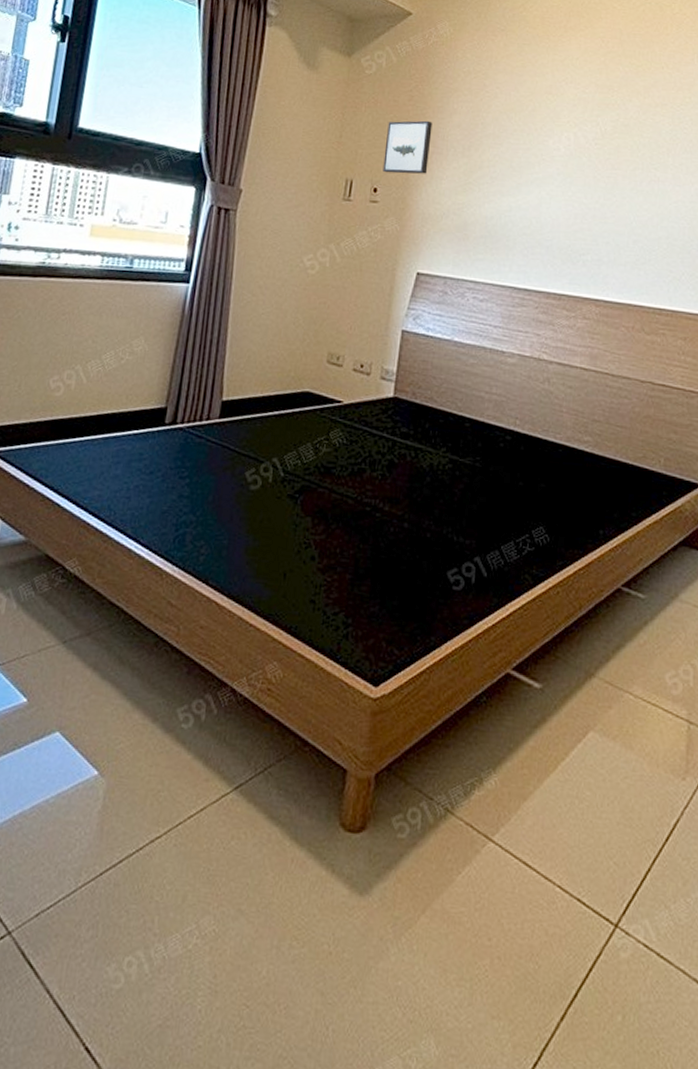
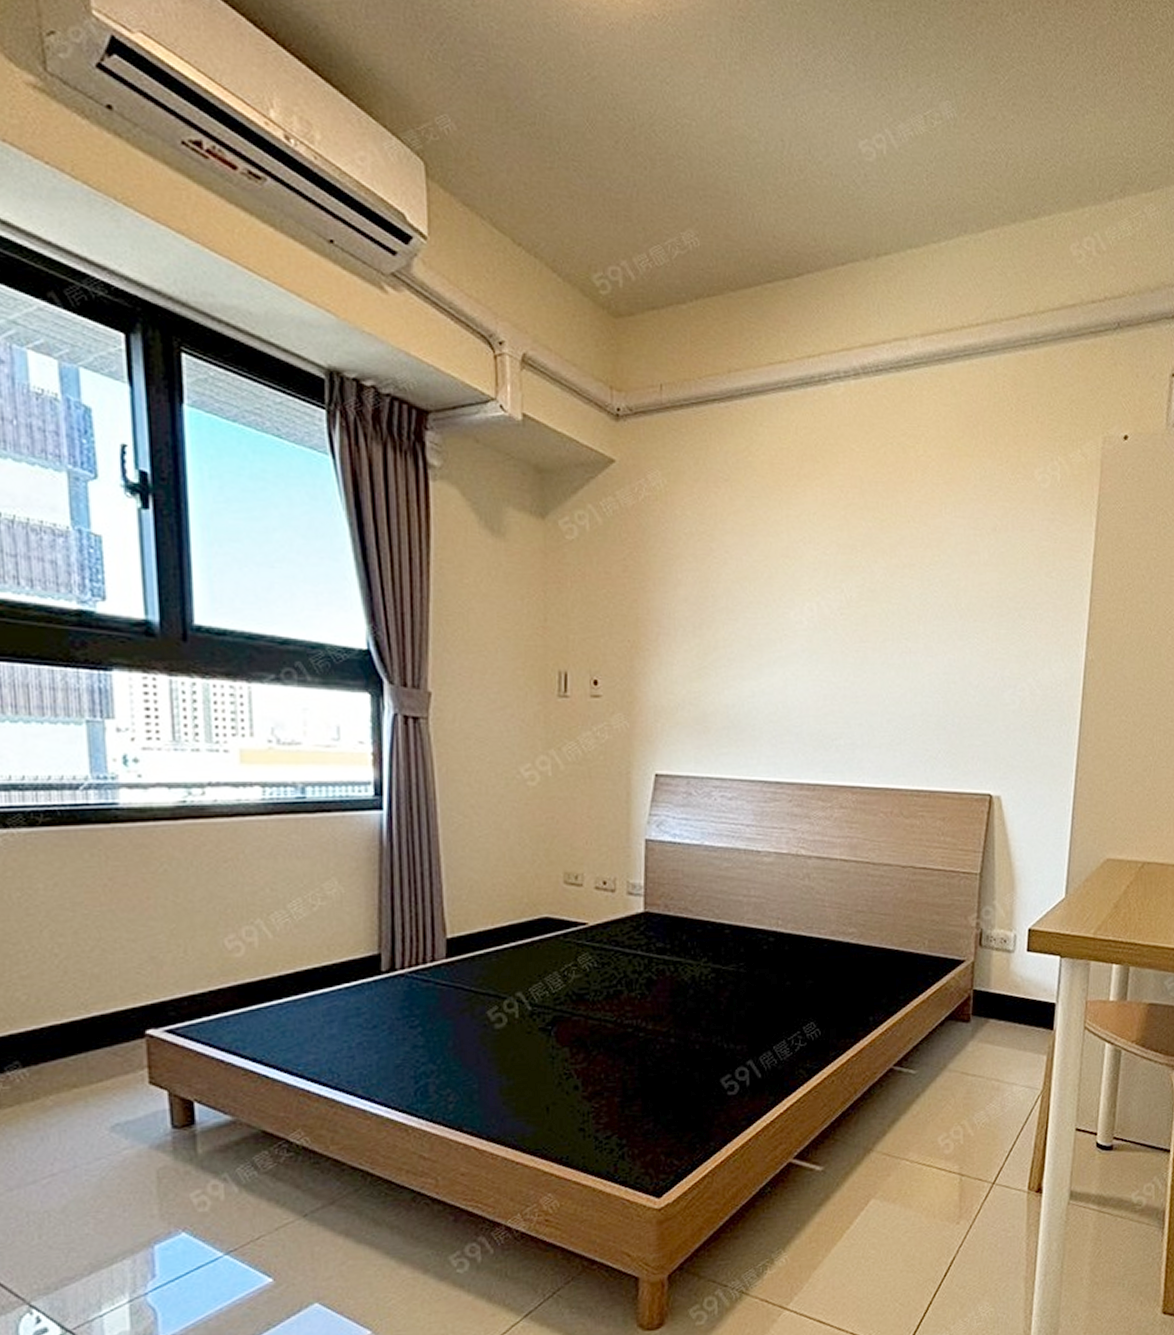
wall art: present [383,120,433,174] -> none [601,595,655,661]

